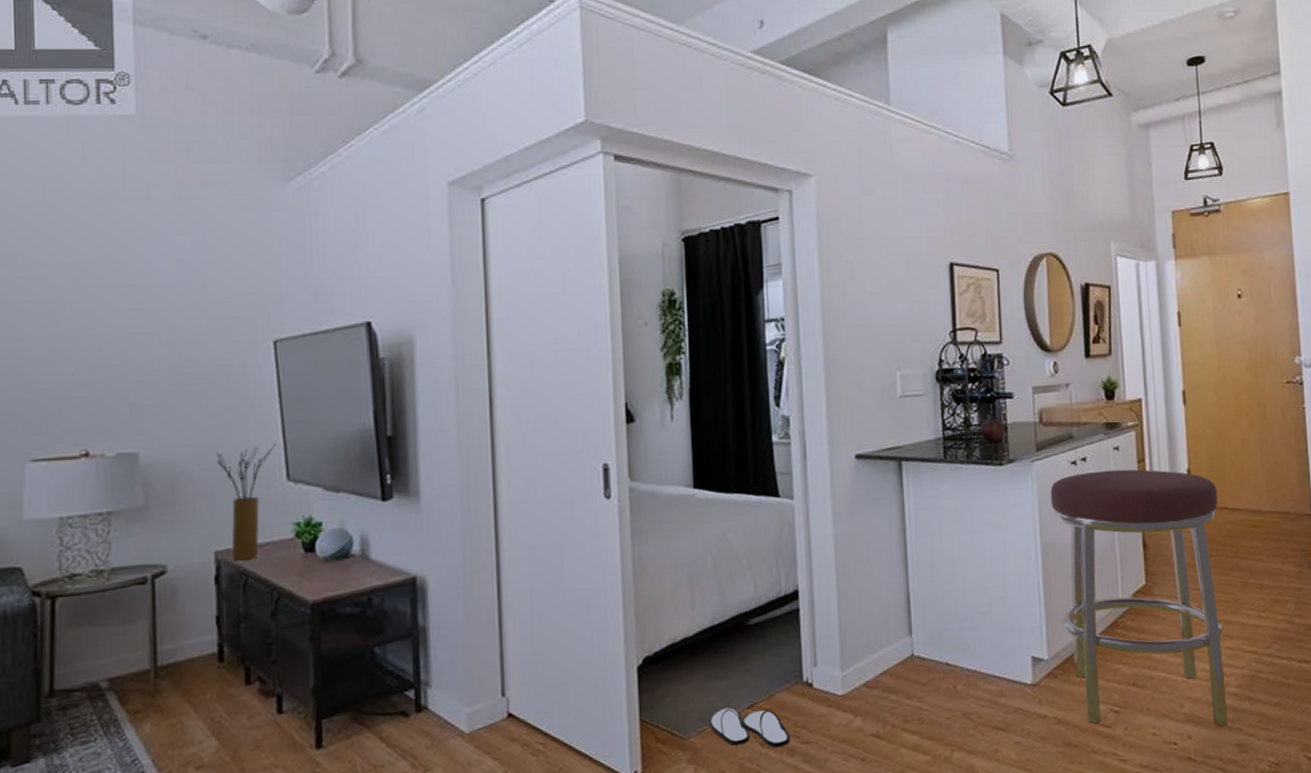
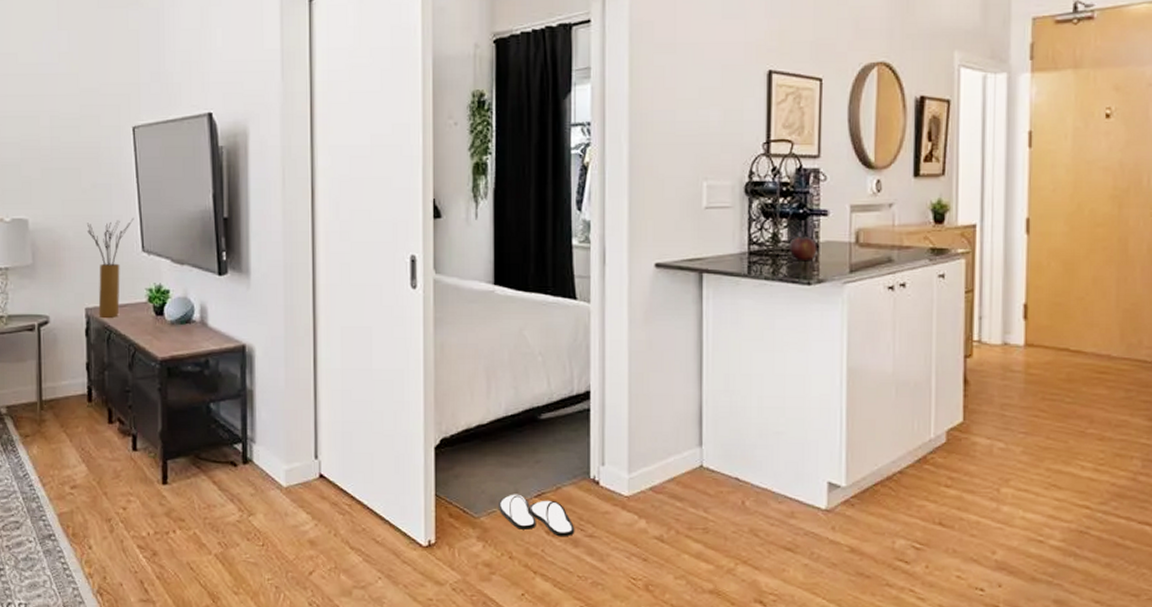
bar stool: present [1050,469,1228,727] -> none [862,298,1058,580]

